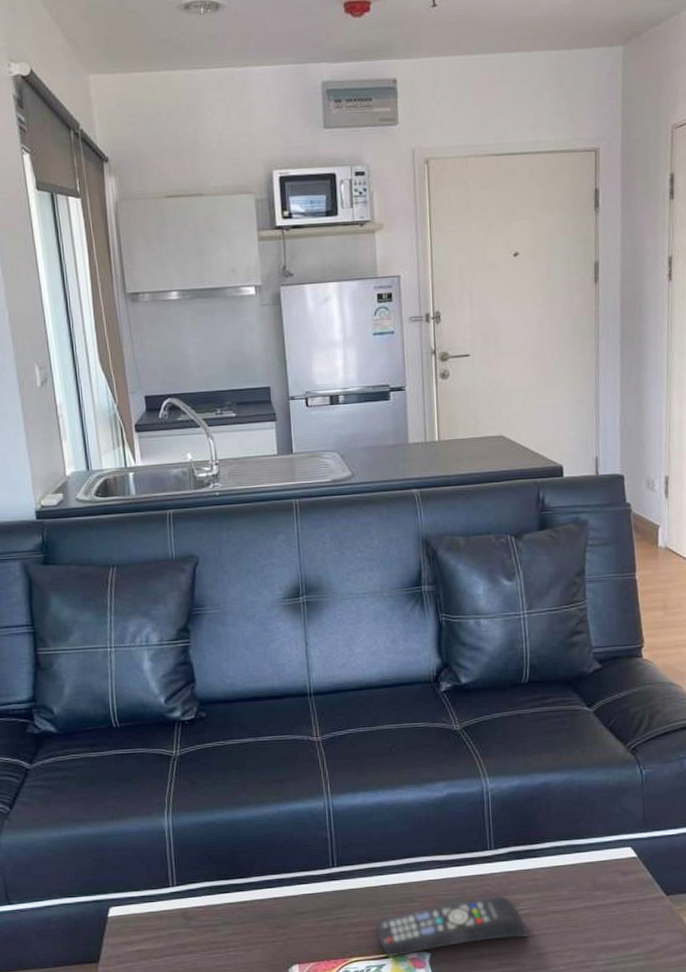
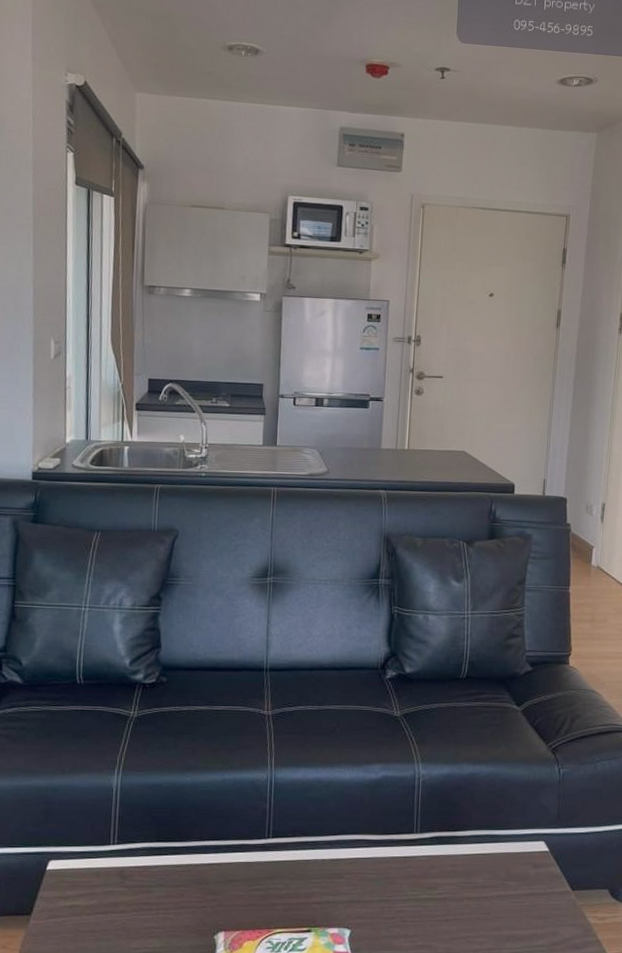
remote control: present [376,895,528,957] -> none [302,877,443,931]

